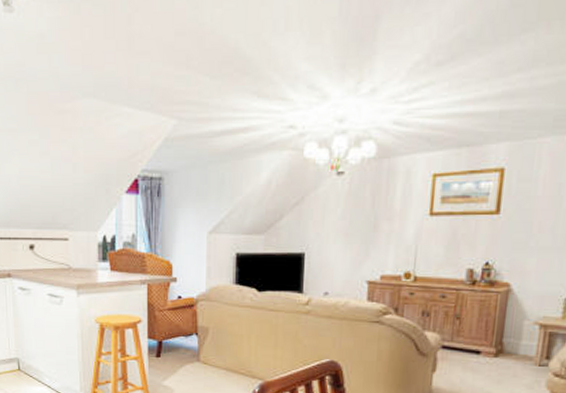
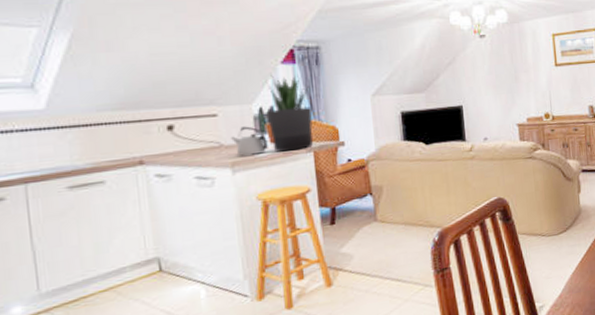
kettle: none [78,252,108,281] -> present [231,126,268,157]
planter: none [109,204,150,281] -> present [265,75,313,152]

